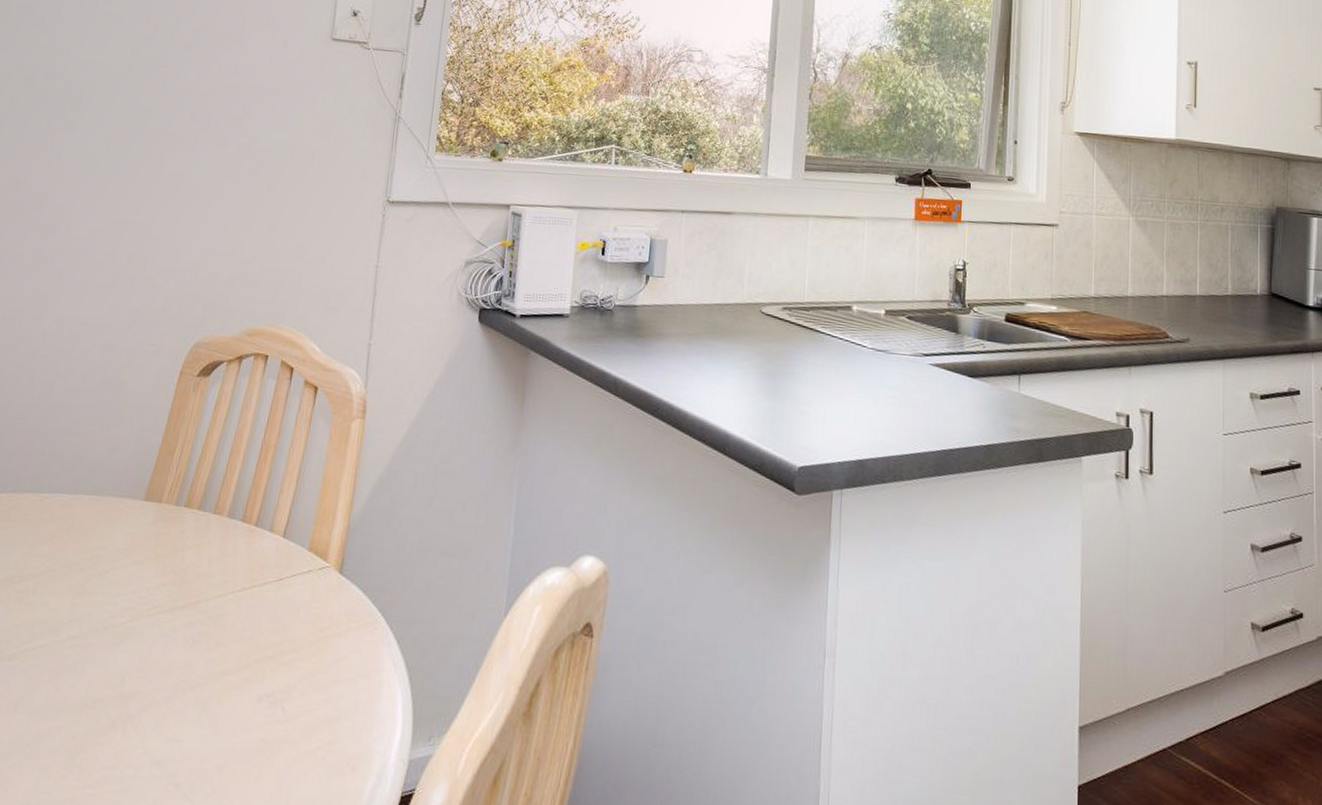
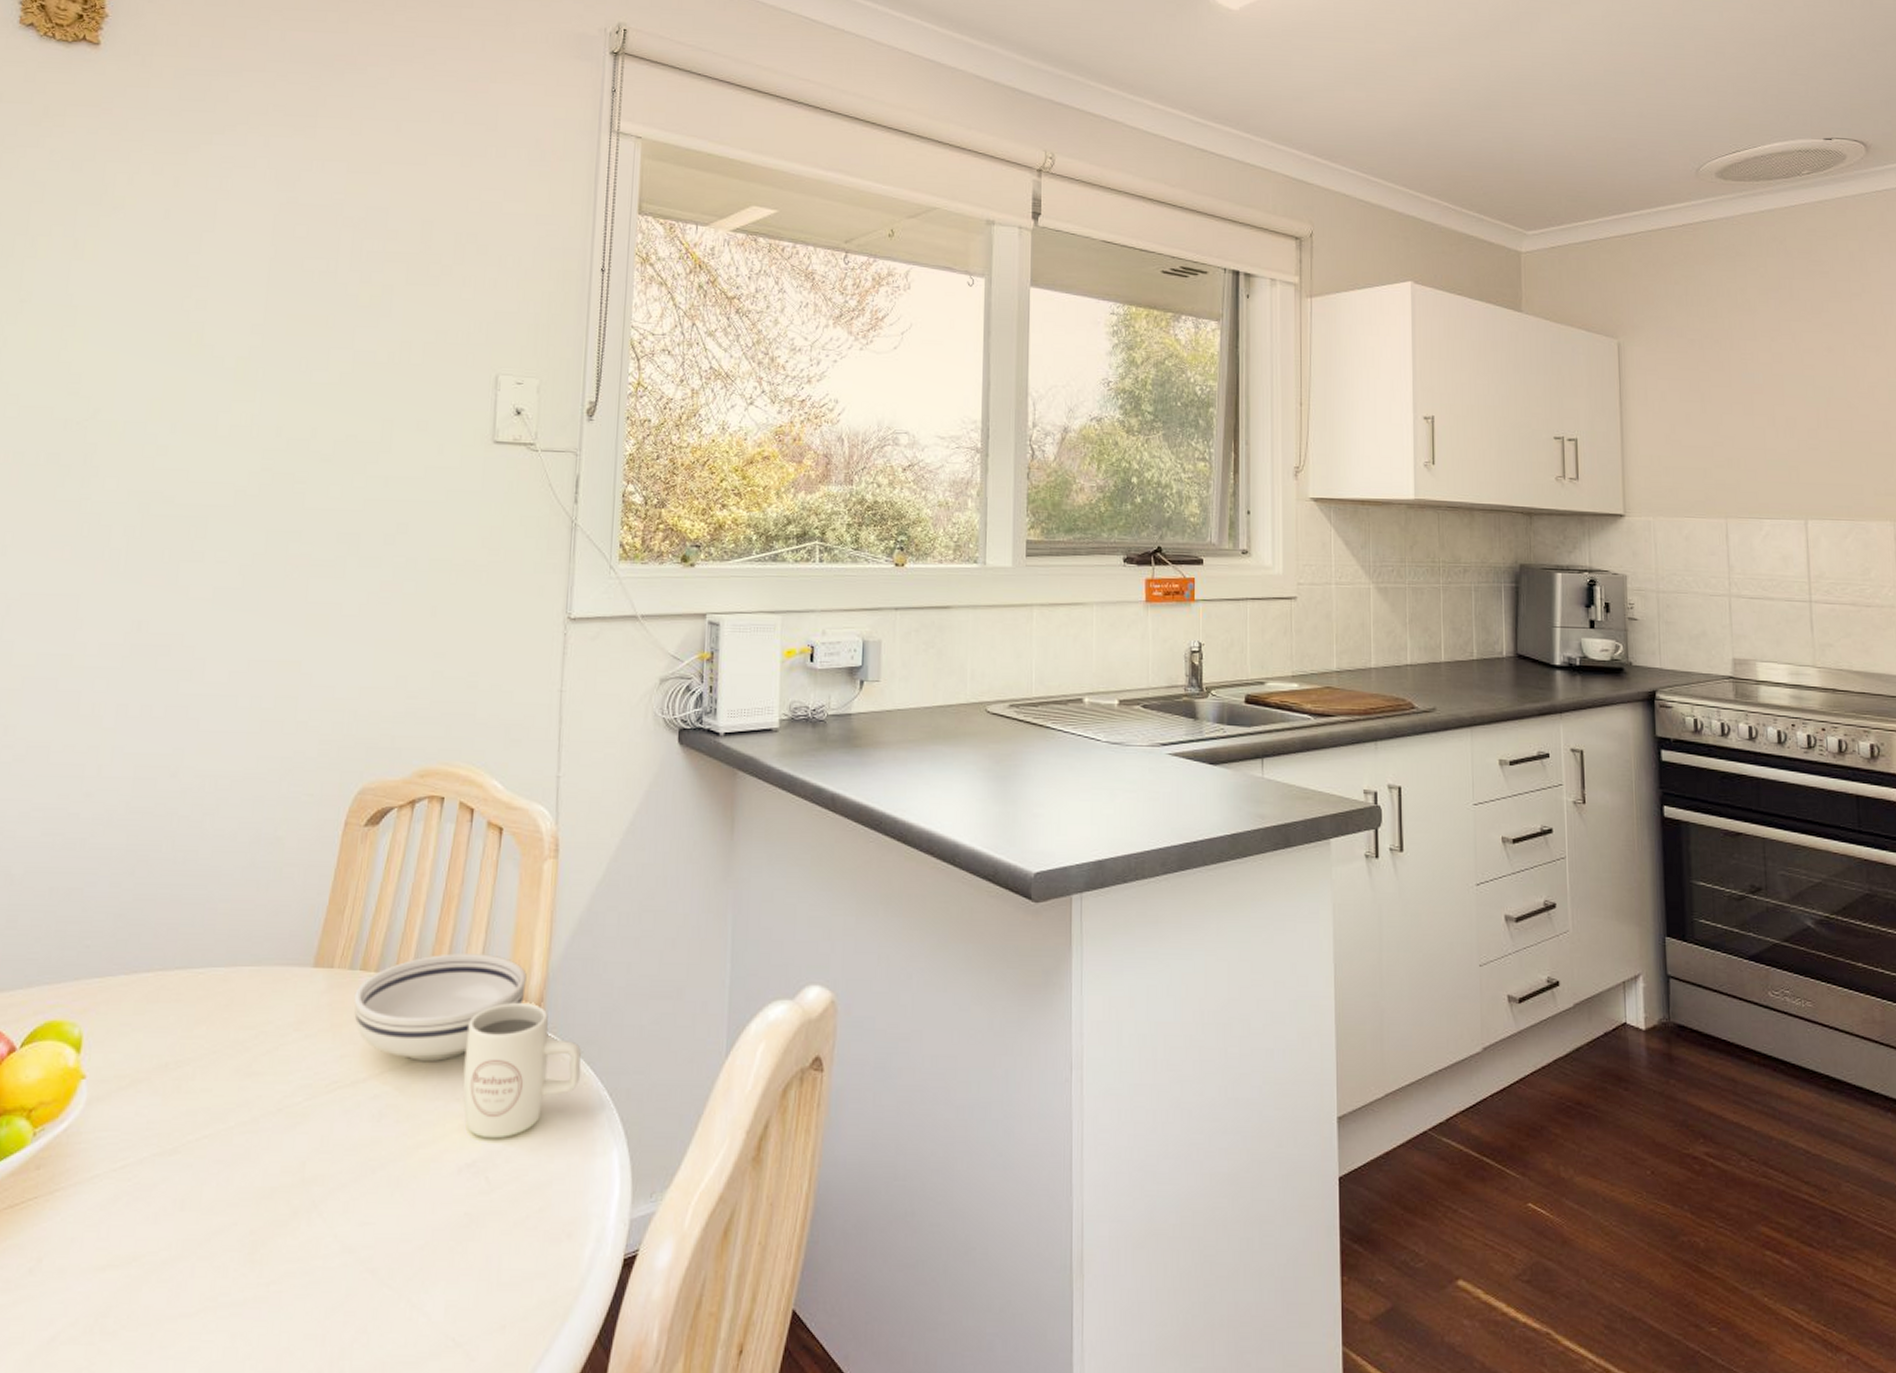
bowl: none [176,498,331,596] -> present [354,953,527,1061]
mug: none [267,547,375,673] -> present [462,1002,581,1139]

